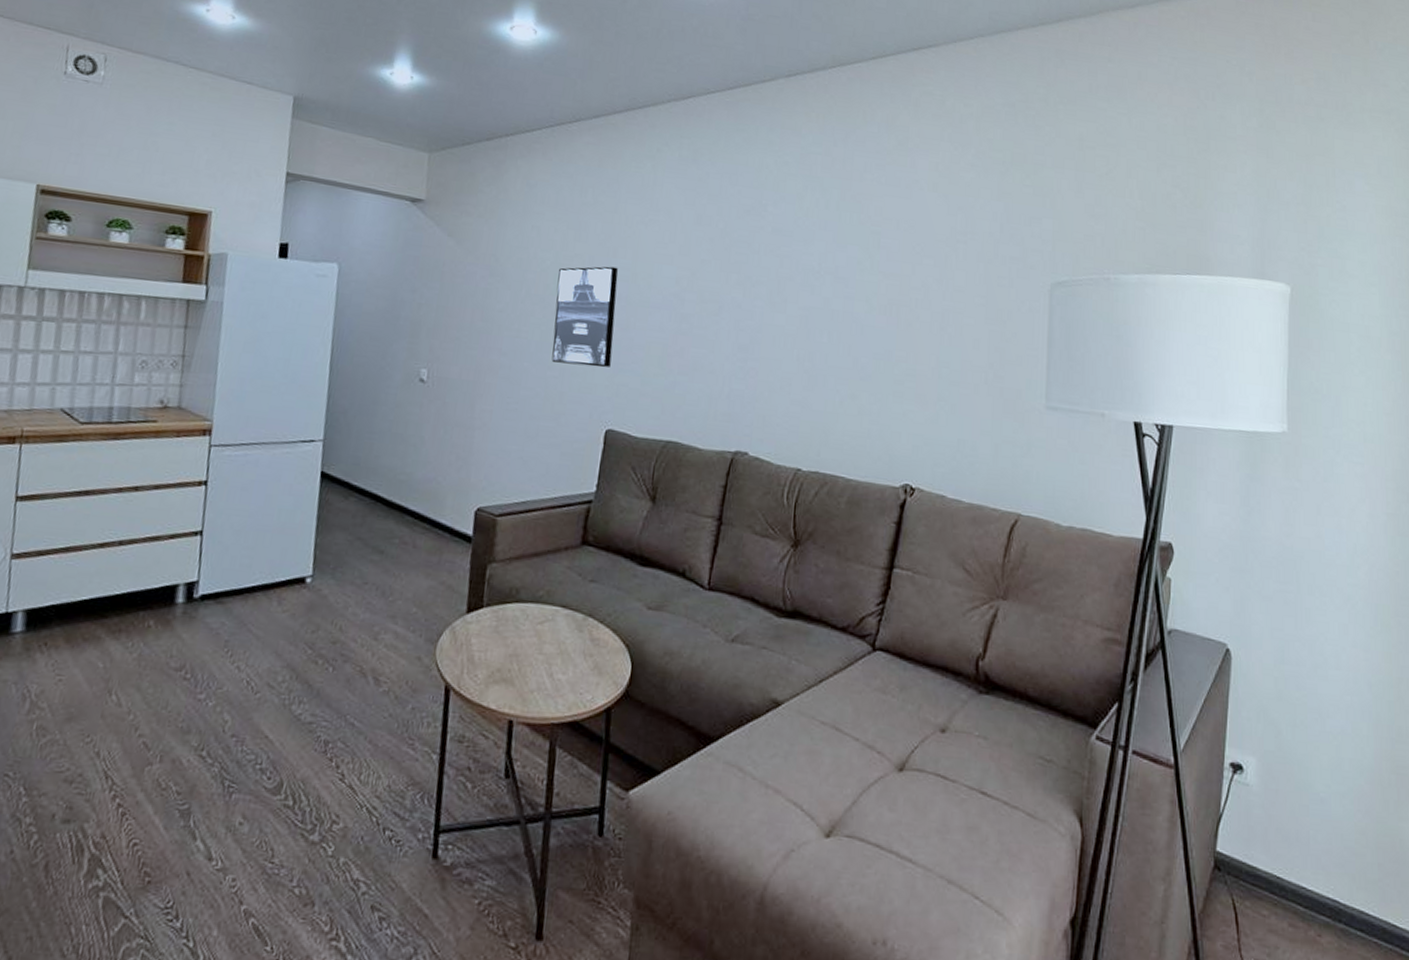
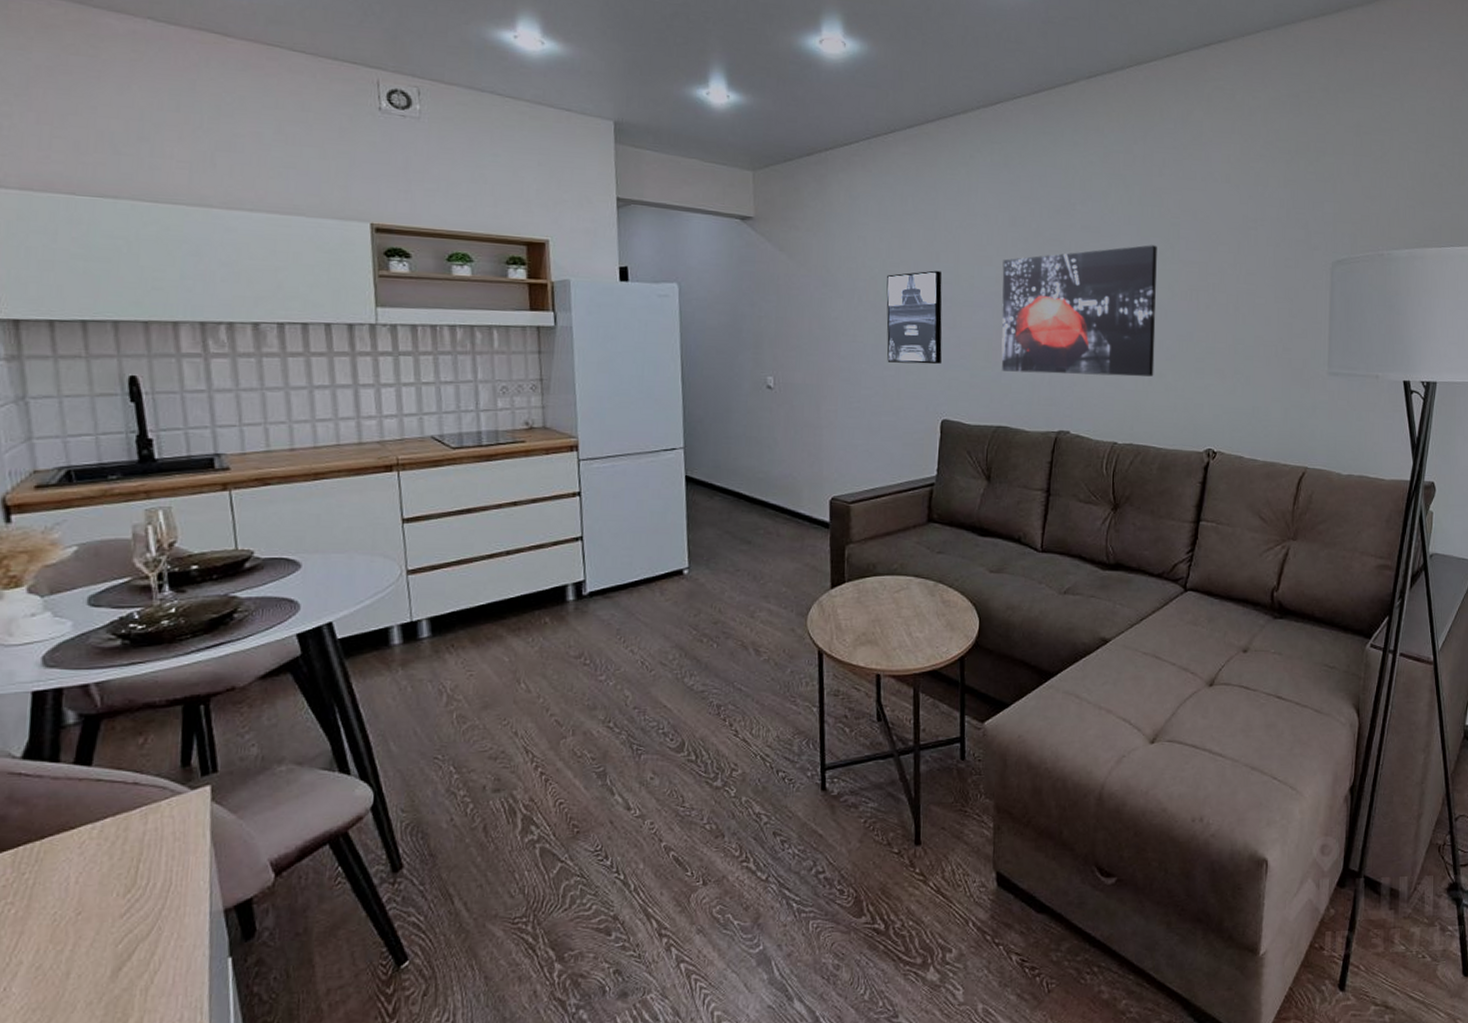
wall art: none [676,253,855,397] -> present [1001,245,1157,377]

